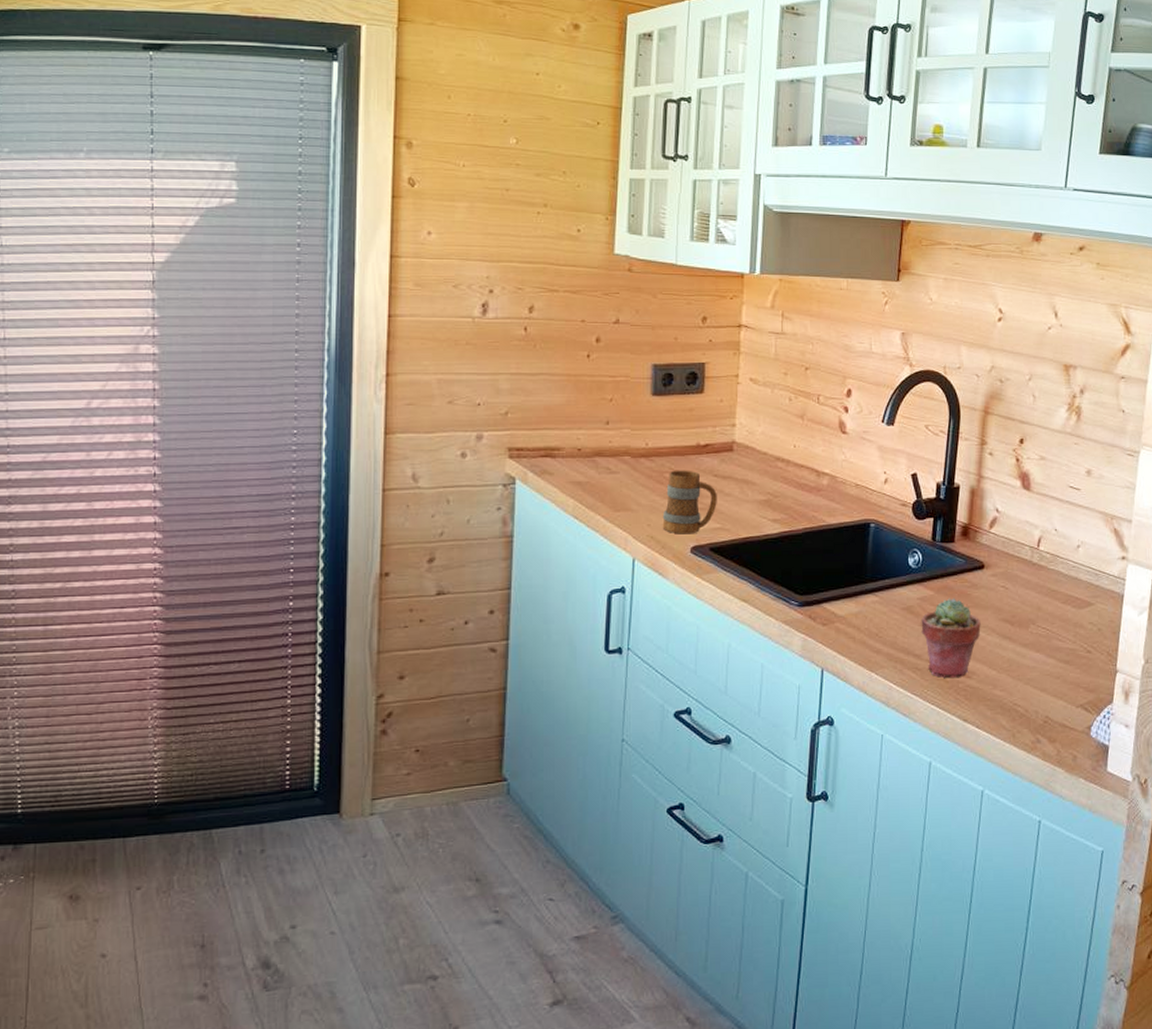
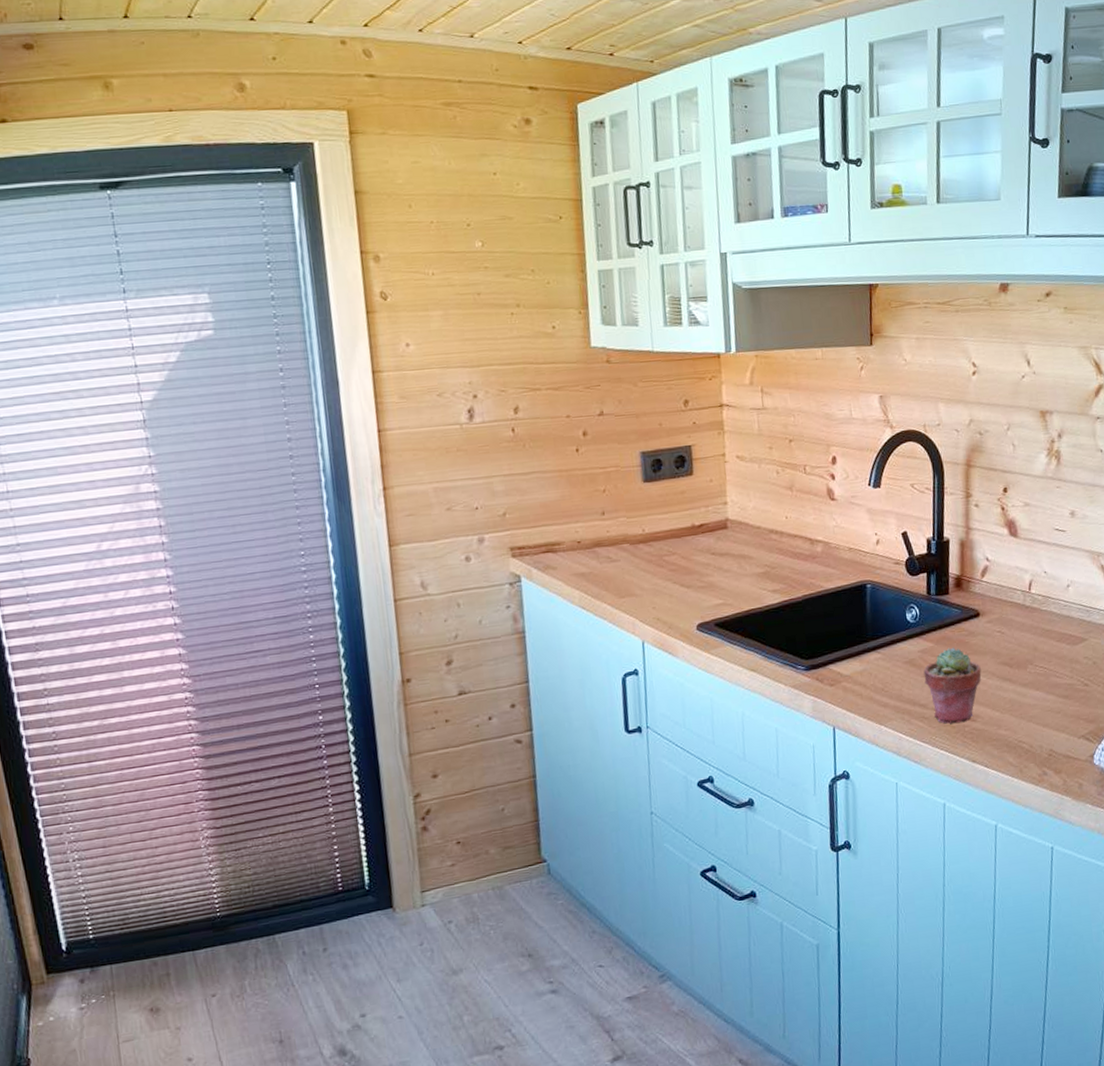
mug: present [662,470,717,534] -> none [666,551,718,614]

